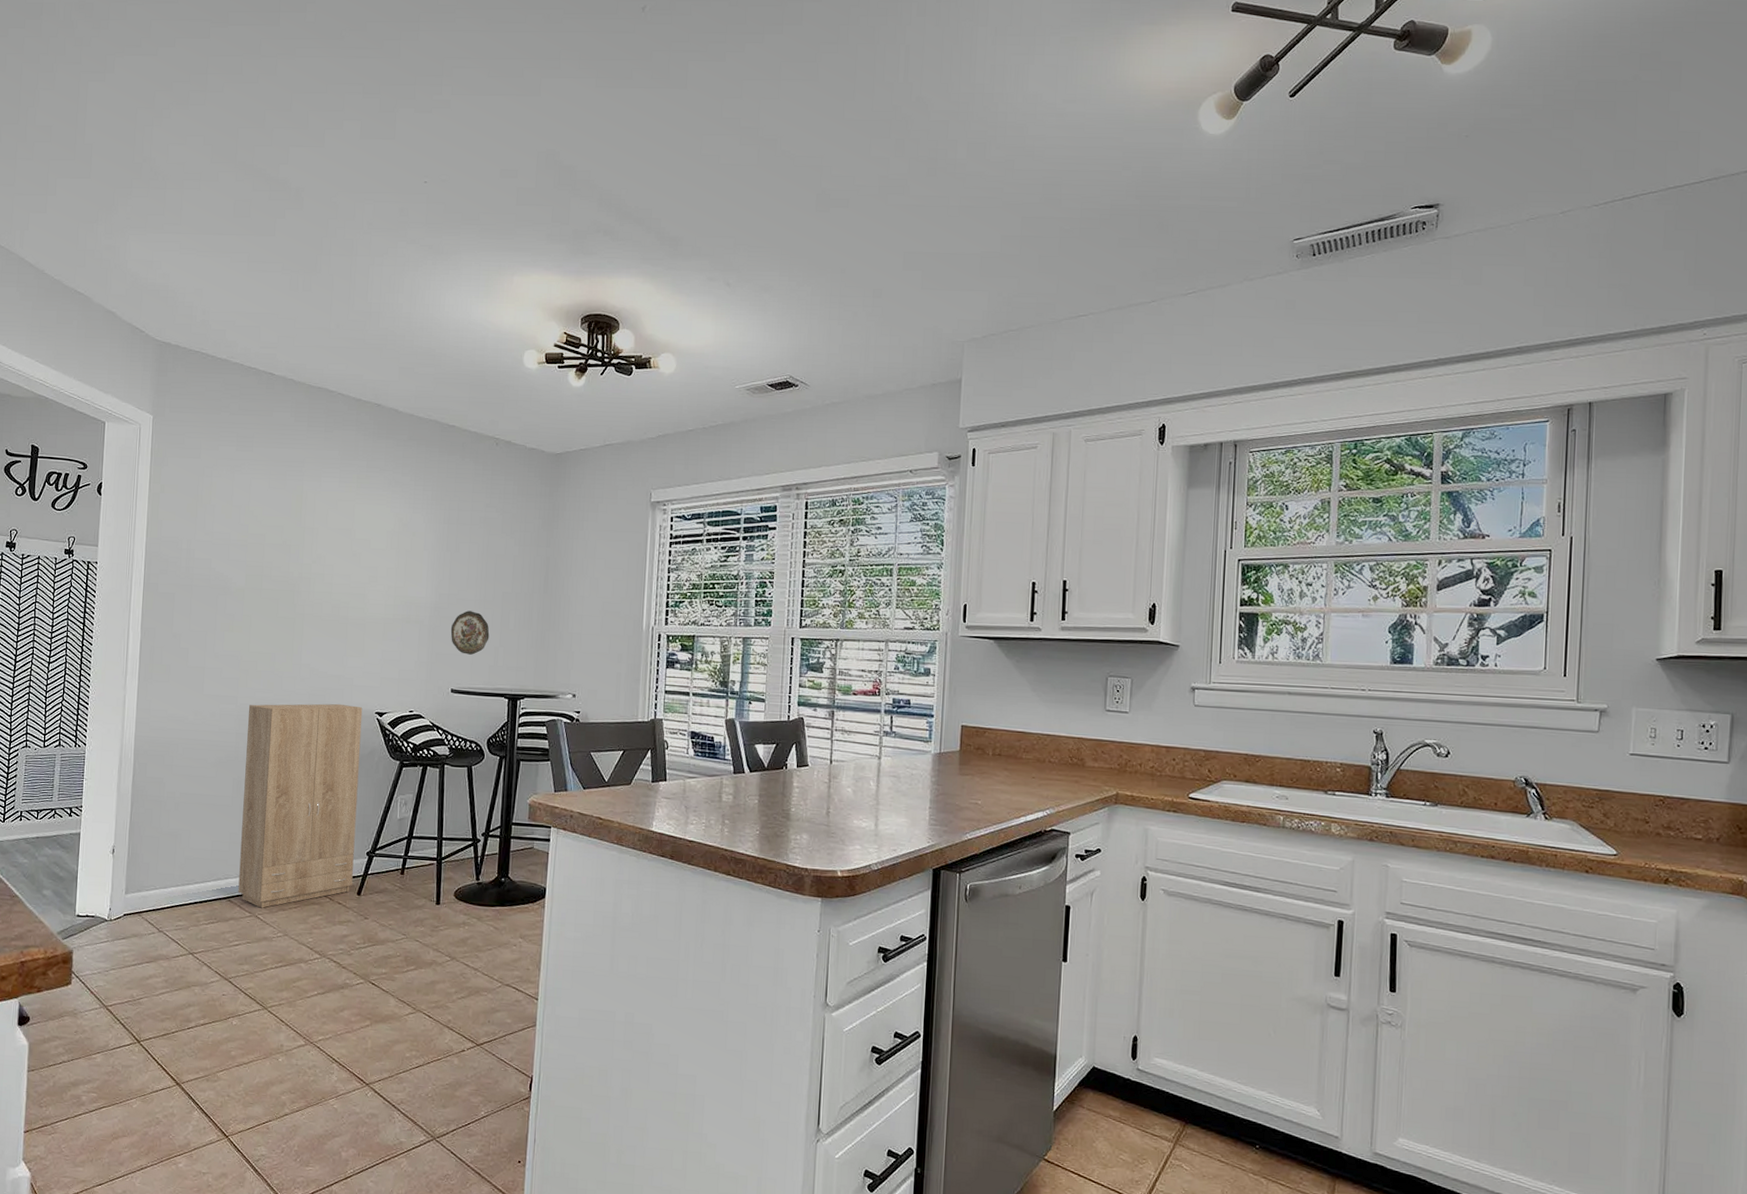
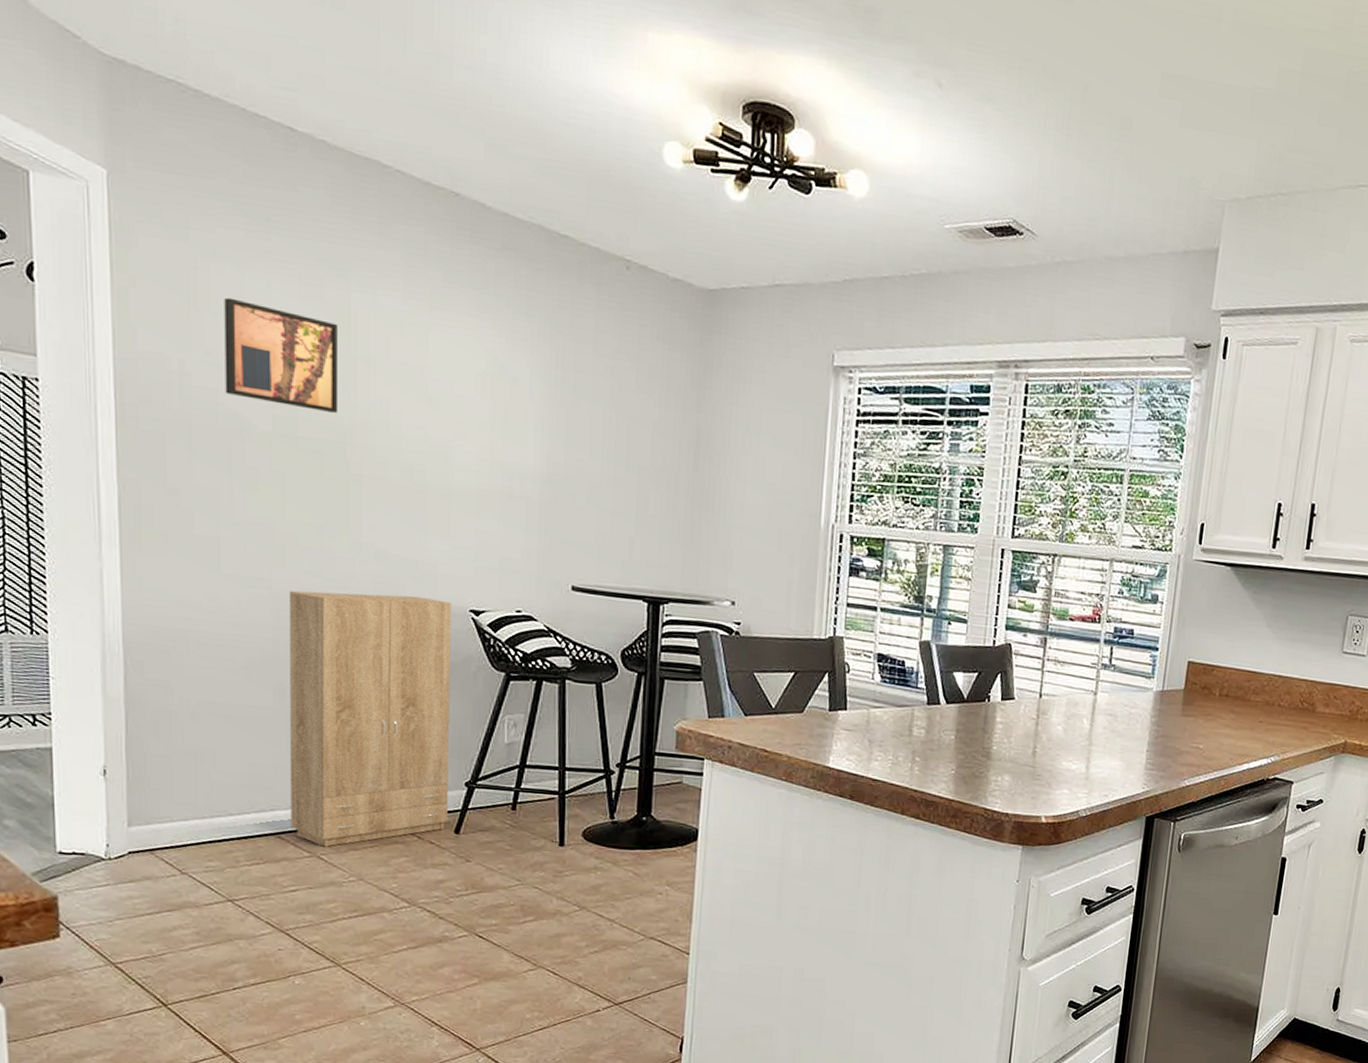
wall art: none [216,494,293,569] -> present [224,297,339,413]
decorative plate: present [450,611,490,655] -> none [569,487,622,545]

